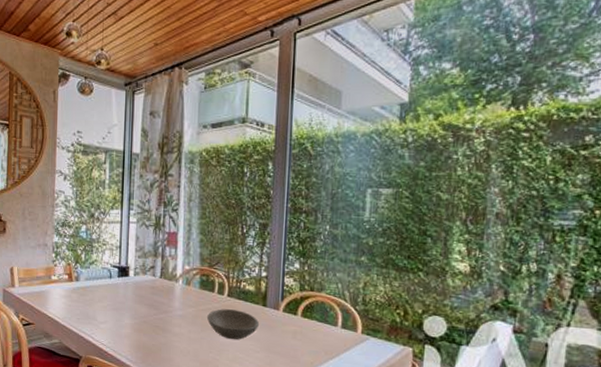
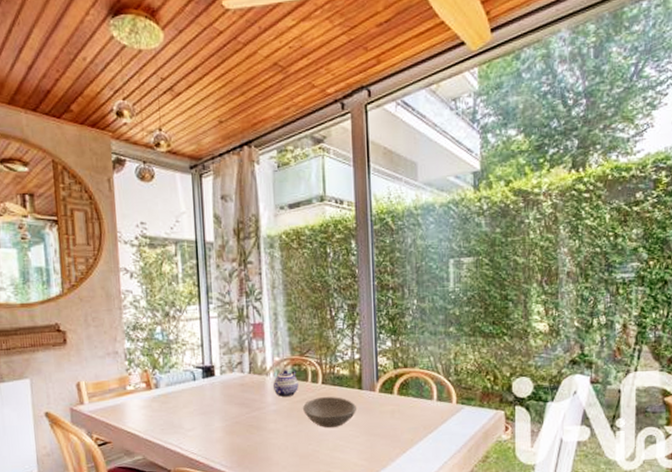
teapot: none [180,278,205,304] -> present [272,370,298,397]

